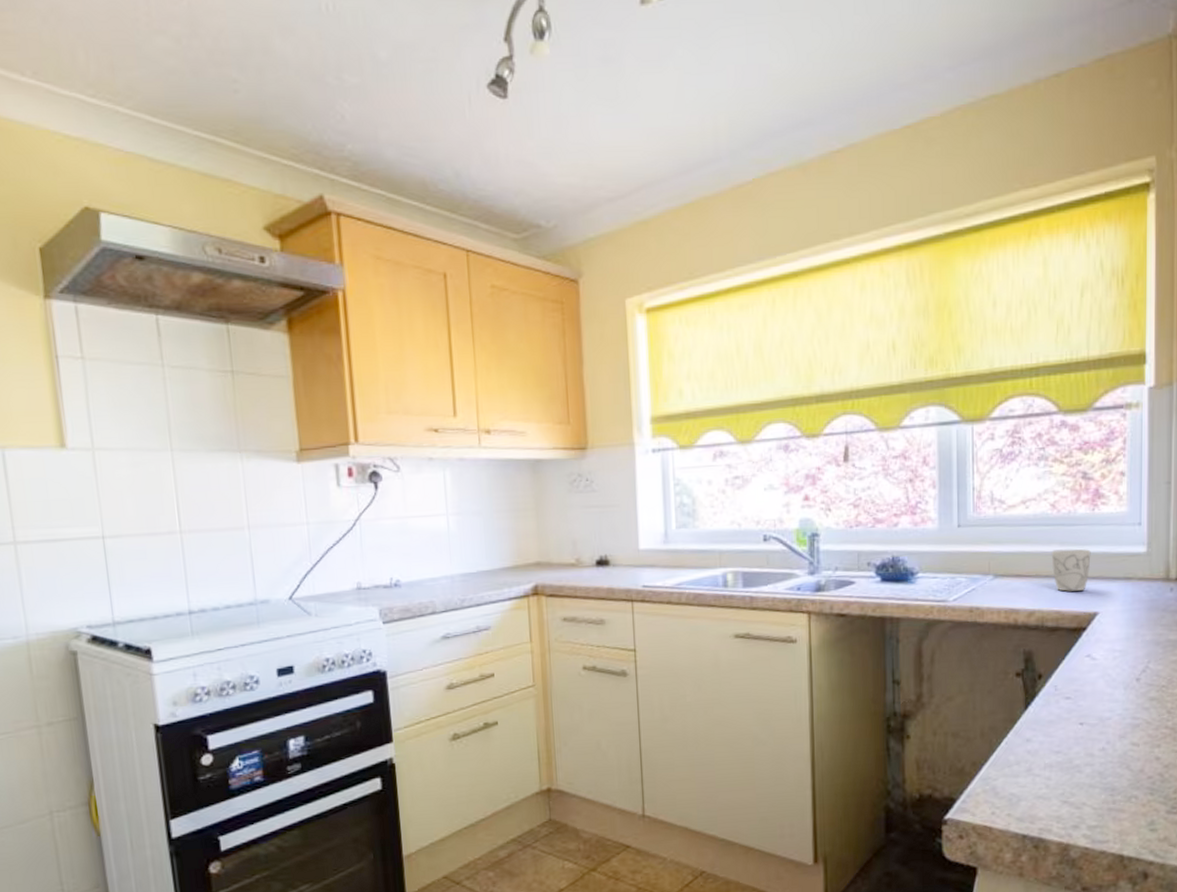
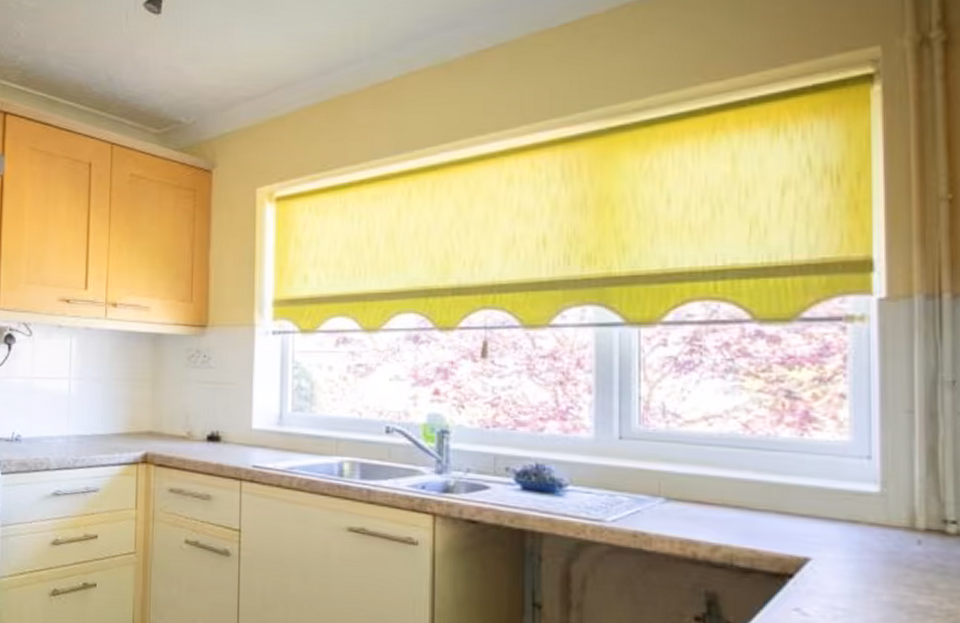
mug: present [1051,548,1091,592] -> none [743,477,799,529]

